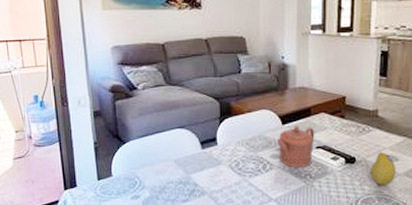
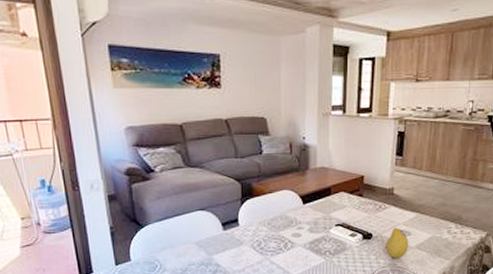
teapot: present [277,125,315,168] -> none [298,205,335,246]

